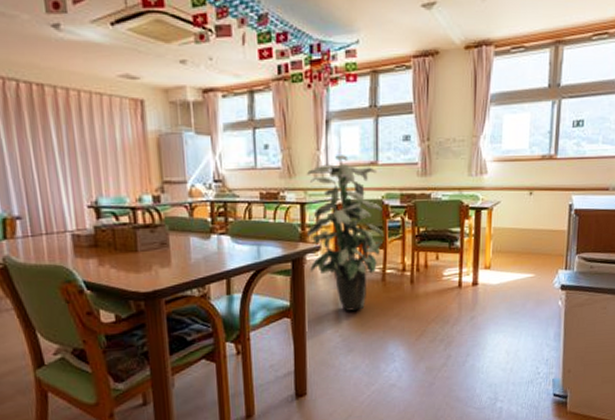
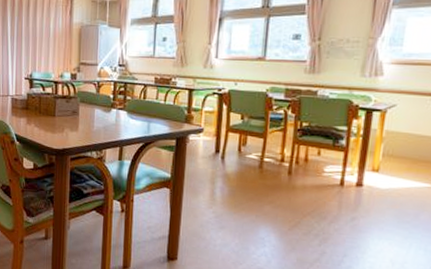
indoor plant: present [306,155,384,311] -> none [191,49,266,192]

